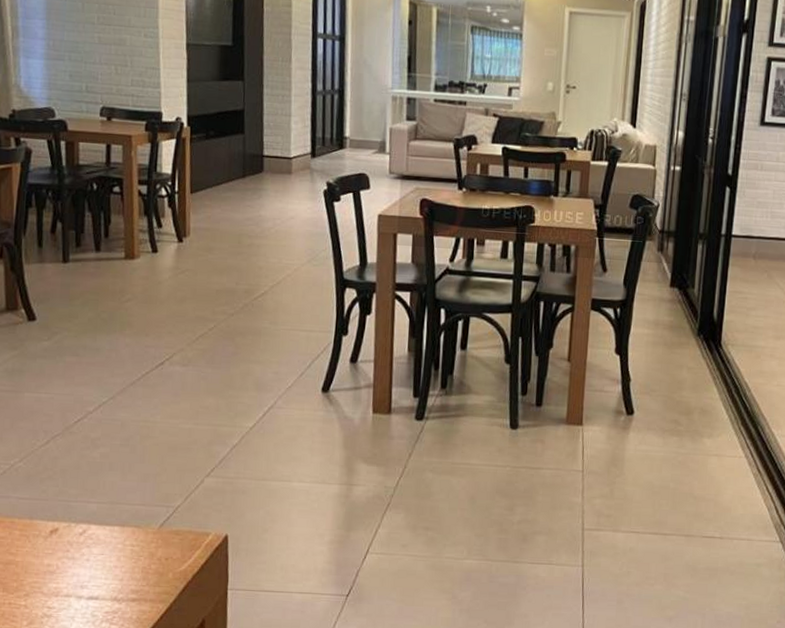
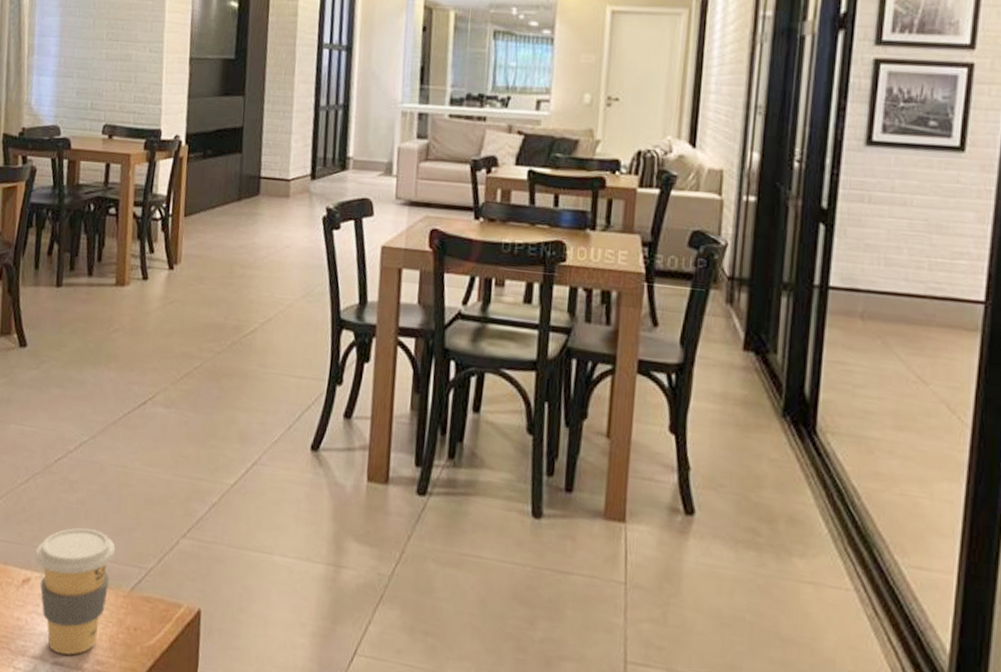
coffee cup: none [61,478,142,590] -> present [35,527,116,655]

